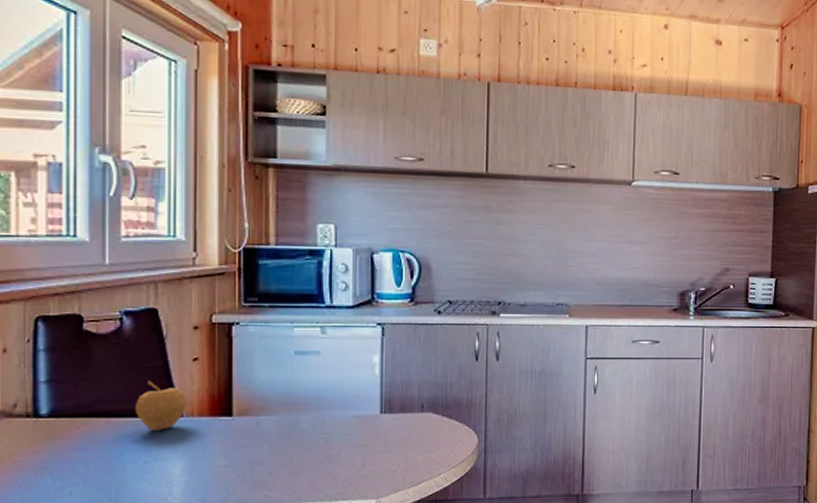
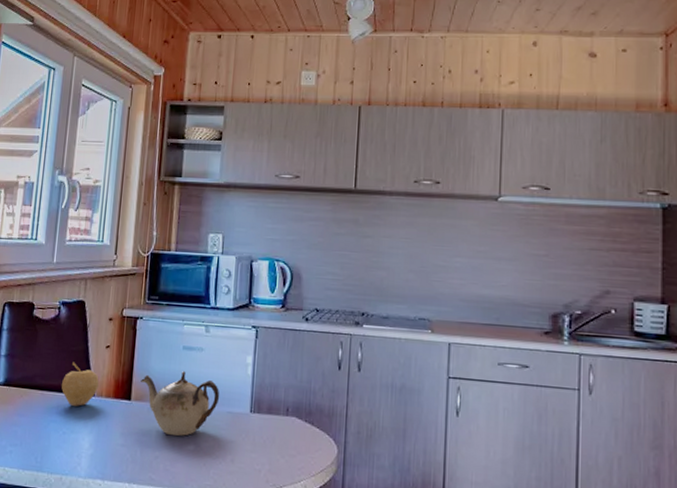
teapot: none [243,378,344,449] -> present [141,371,220,437]

